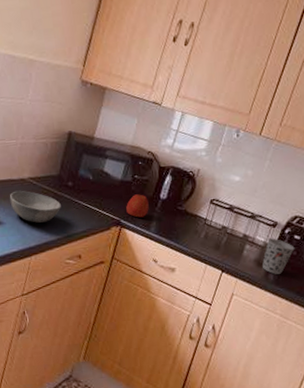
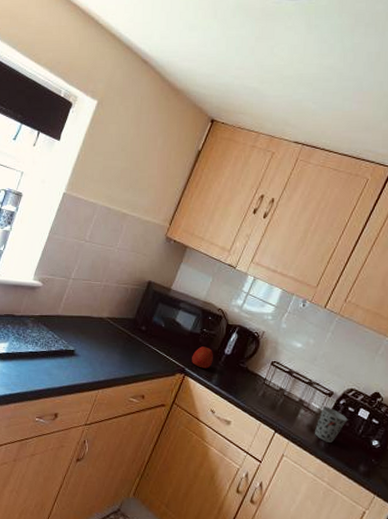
bowl: present [9,190,61,223] -> none [87,327,132,360]

